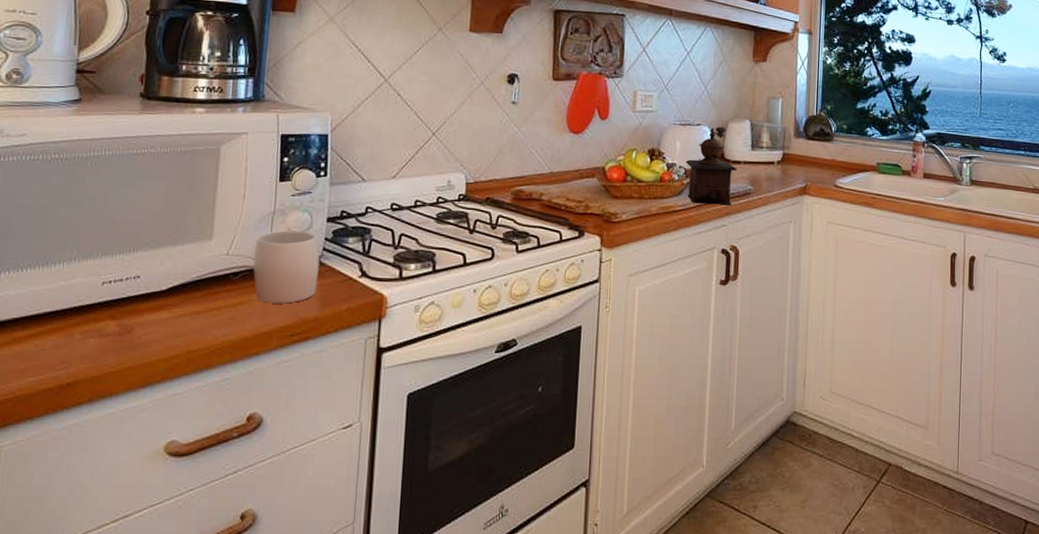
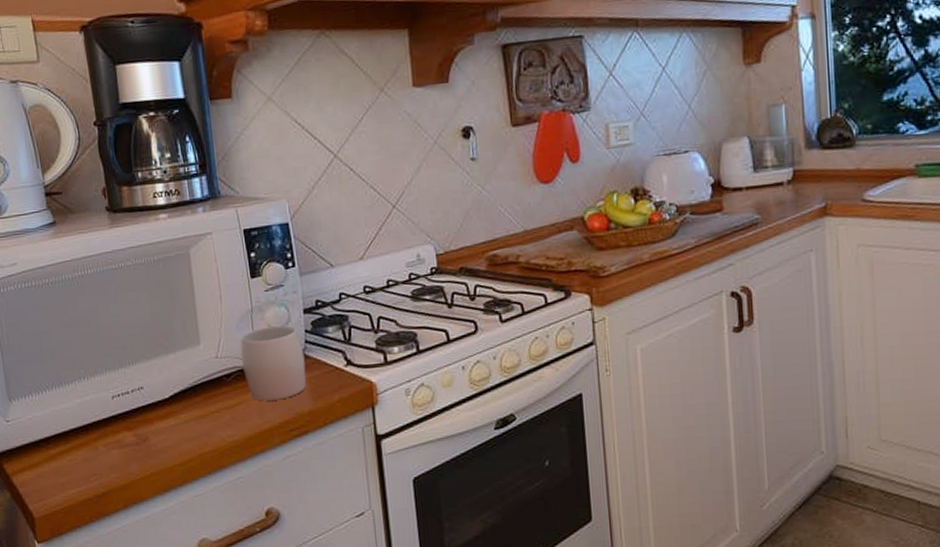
coffee grinder: present [685,126,737,206] -> none [675,149,739,245]

